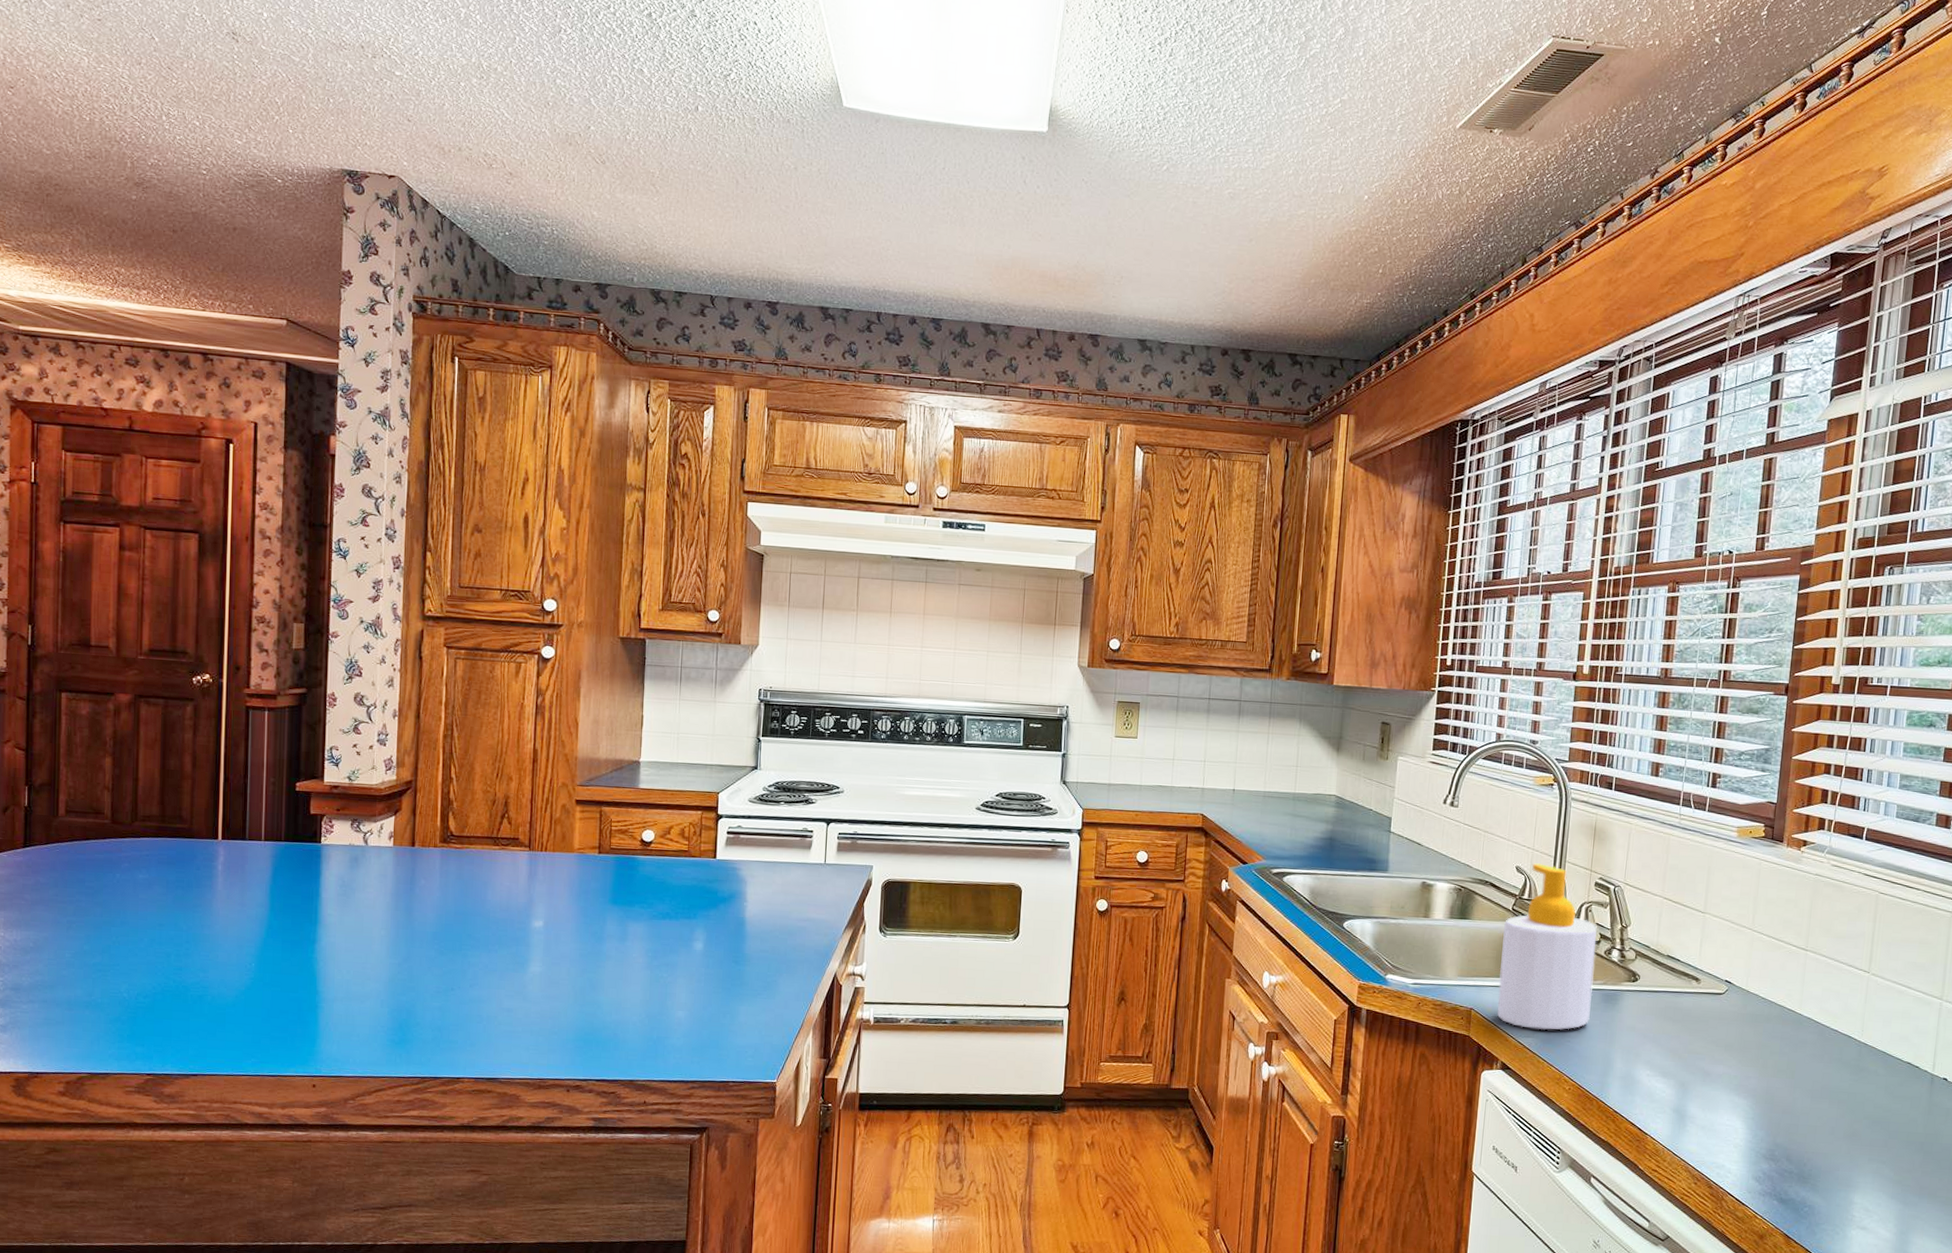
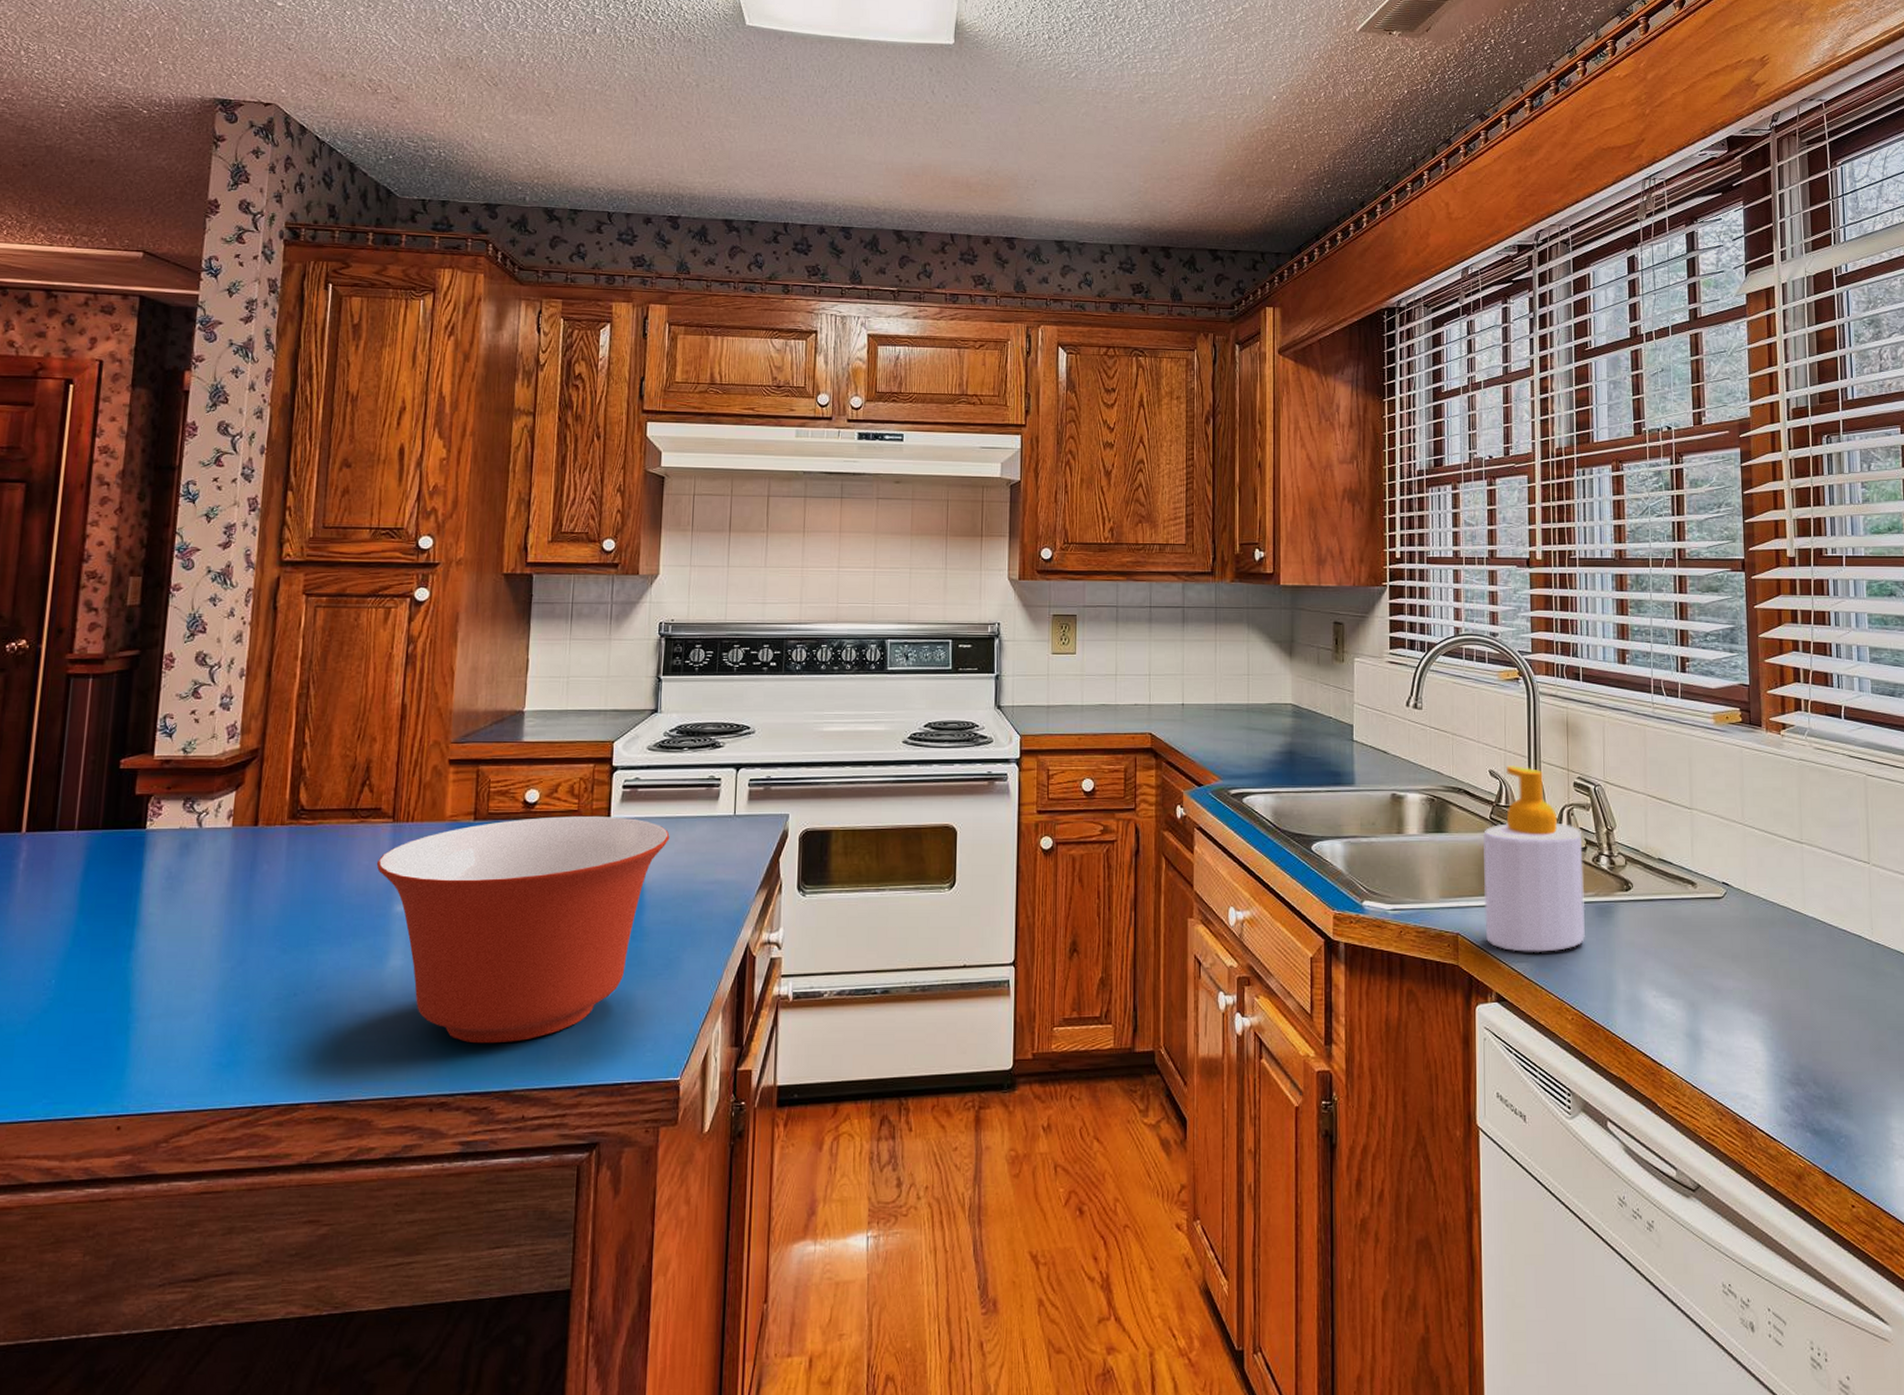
mixing bowl: none [516,854,768,1041] -> present [376,816,670,1044]

